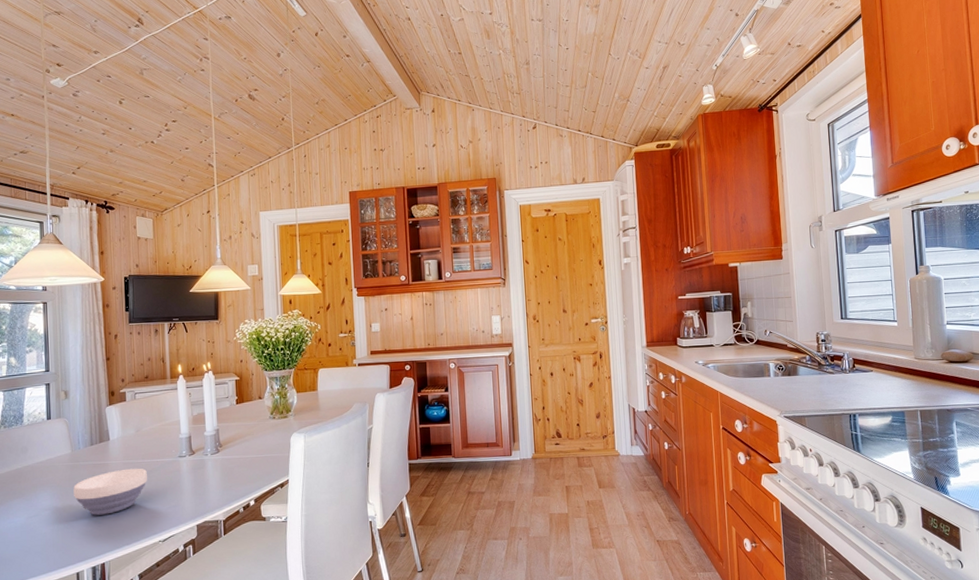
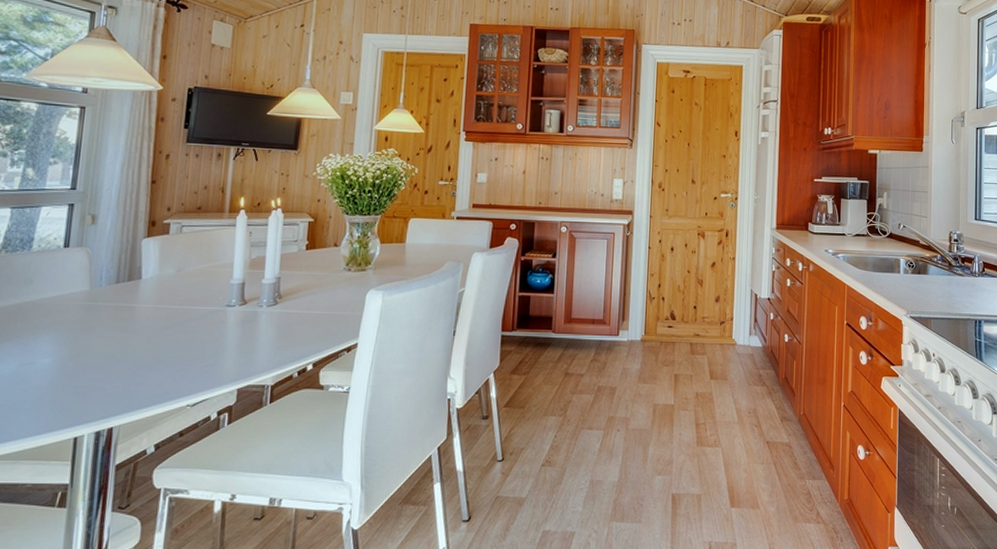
bowl: present [73,468,147,516] -> none [85,315,184,369]

